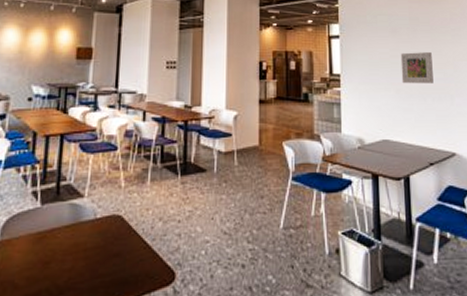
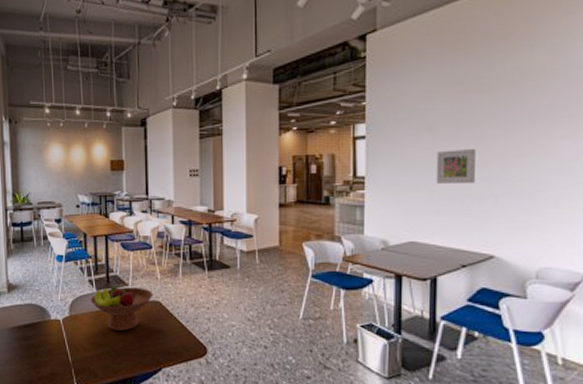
fruit bowl: none [31,198,114,257] -> present [90,286,154,331]

